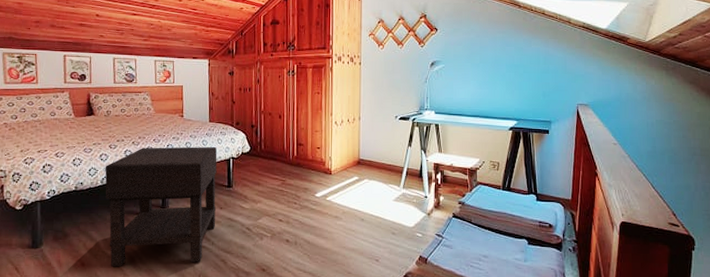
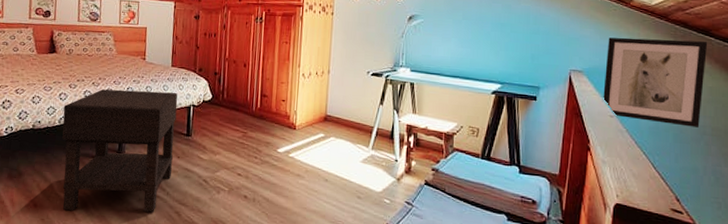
wall art: none [607,72,695,149] -> present [603,37,708,127]

